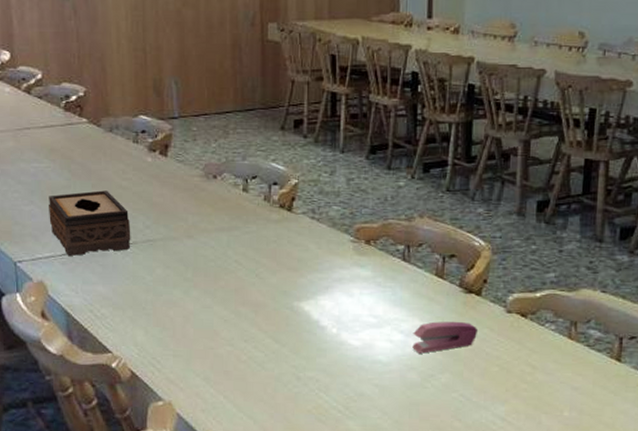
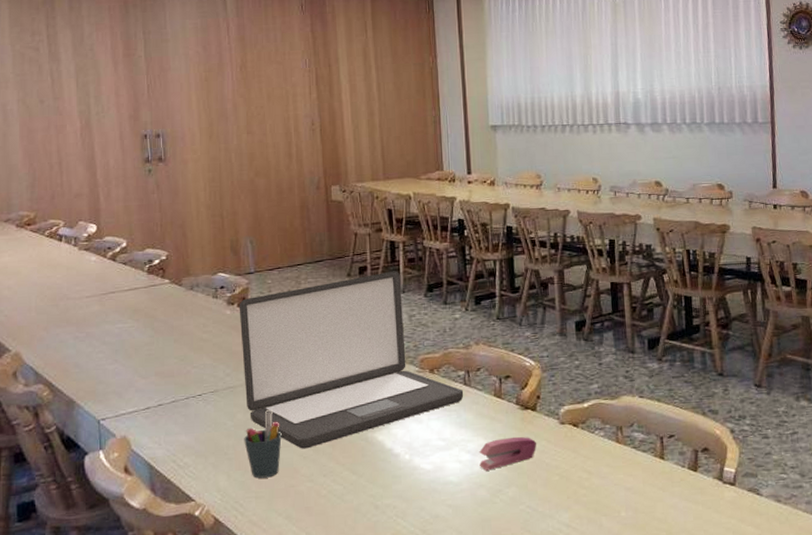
tissue box: present [49,190,131,257] -> none [132,344,212,410]
laptop: none [161,127,402,312] -> present [239,271,464,449]
pen holder: none [163,268,202,337] -> present [244,410,282,479]

